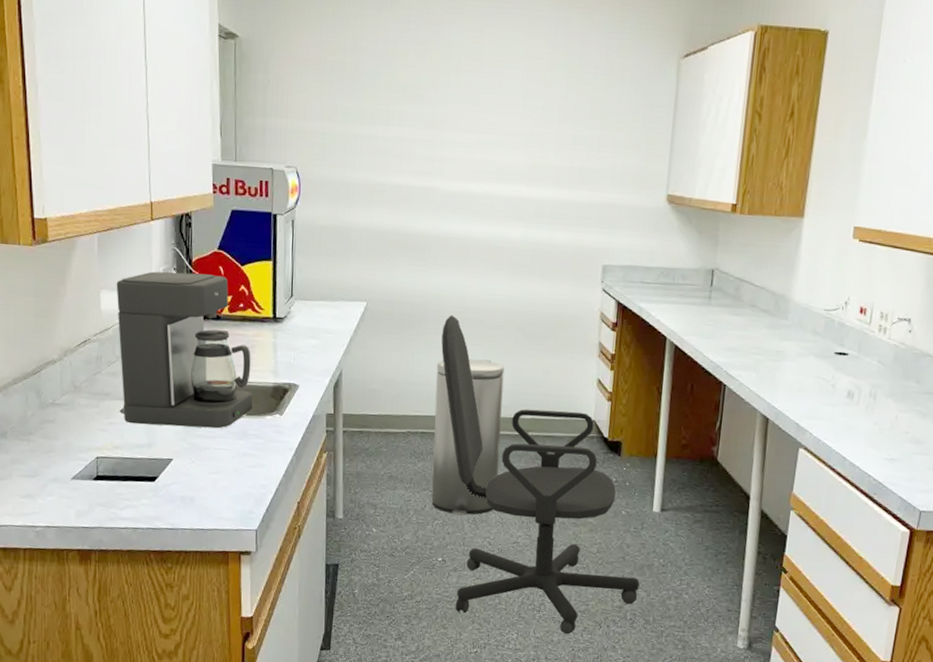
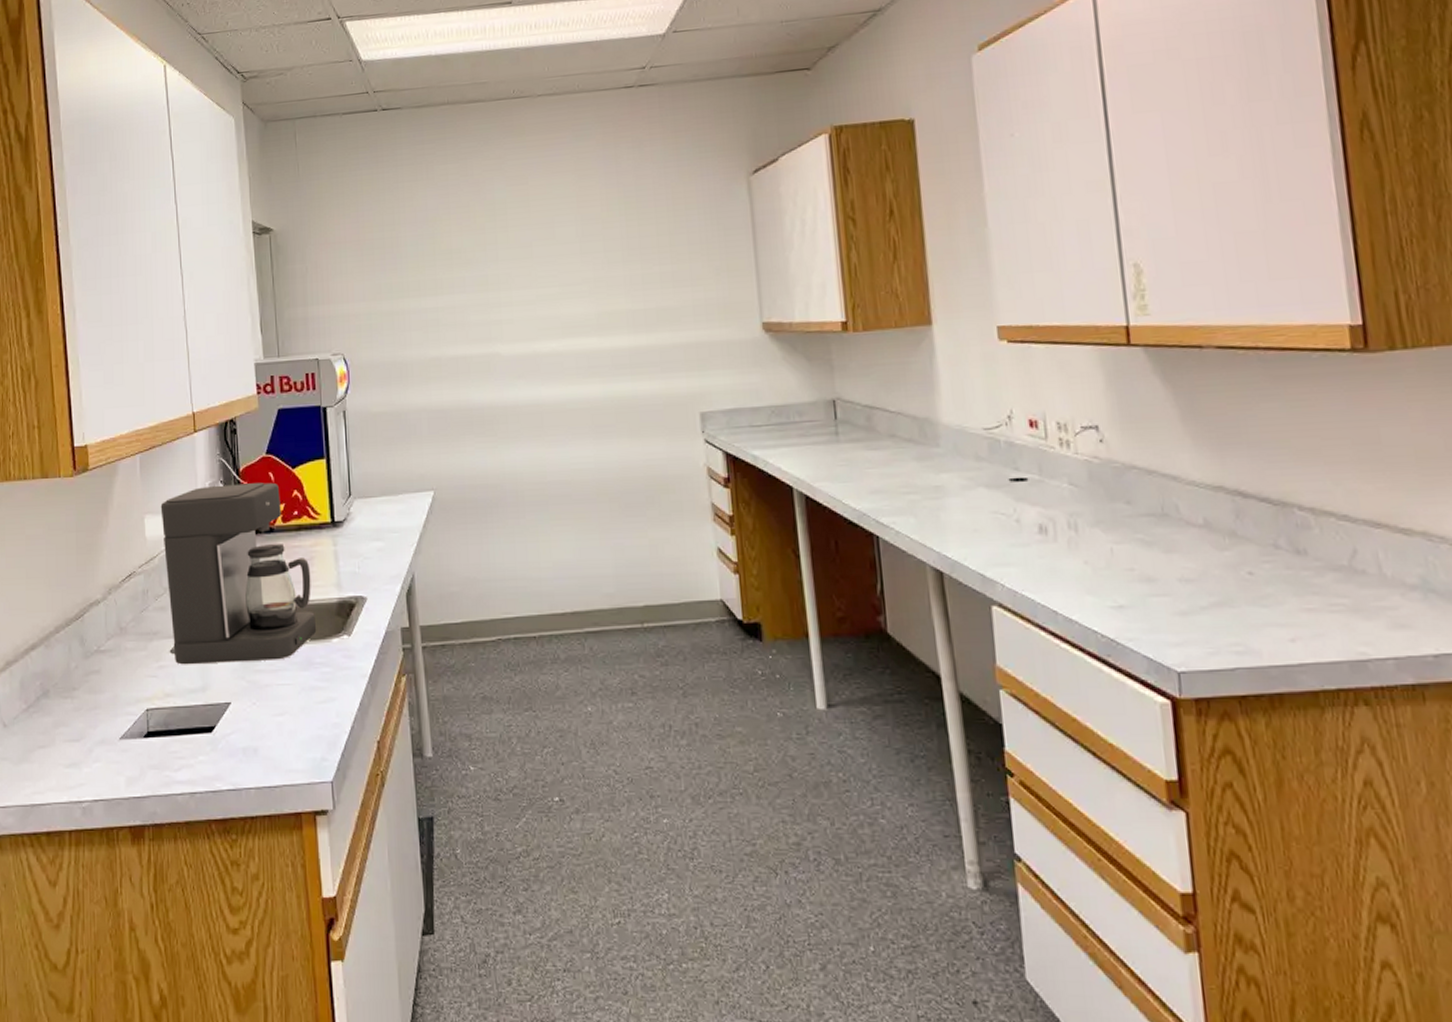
pedal bin: present [431,358,505,516] -> none [522,541,615,739]
office chair: present [441,315,640,635] -> none [524,493,819,889]

